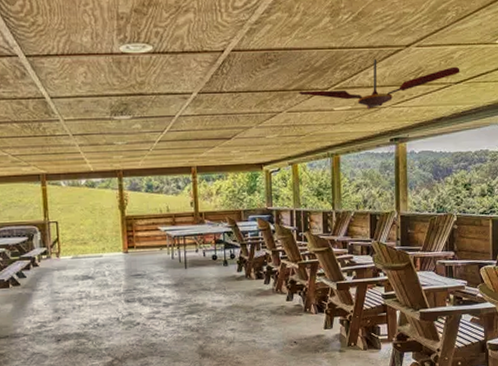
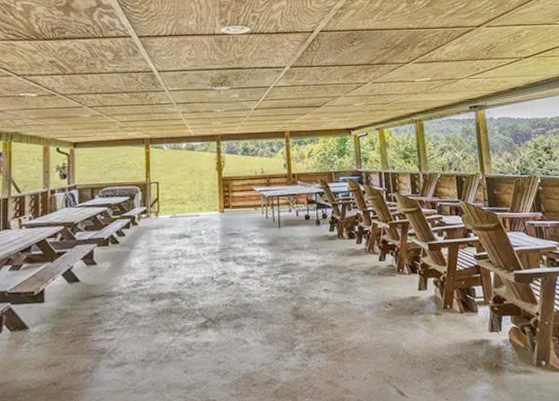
ceiling fan: present [299,59,460,110] -> none [382,38,529,81]

